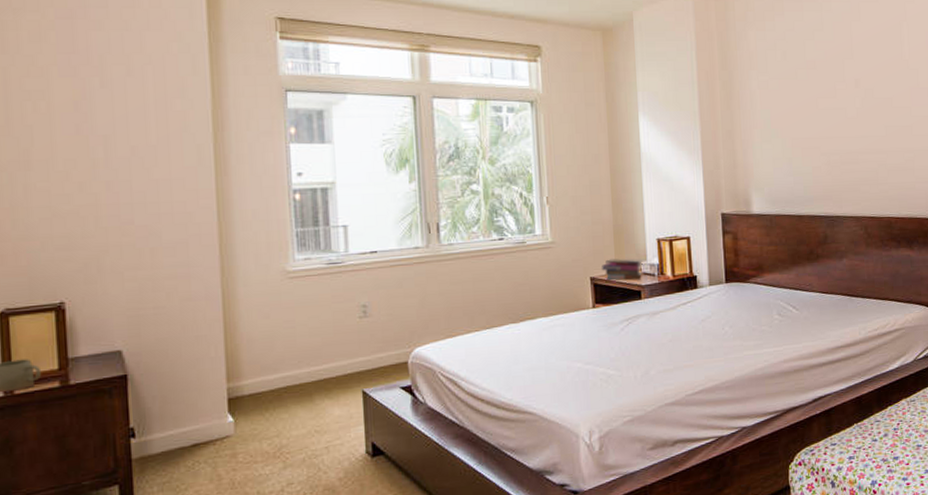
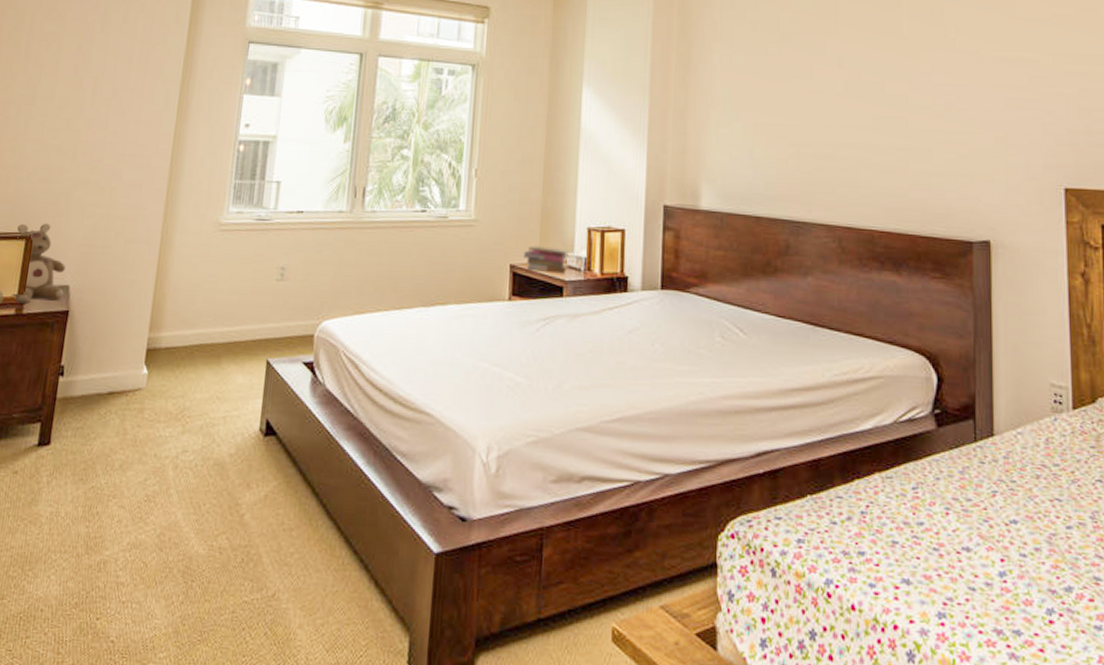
stuffed bear: none [41,291,117,375] -> present [11,223,66,304]

